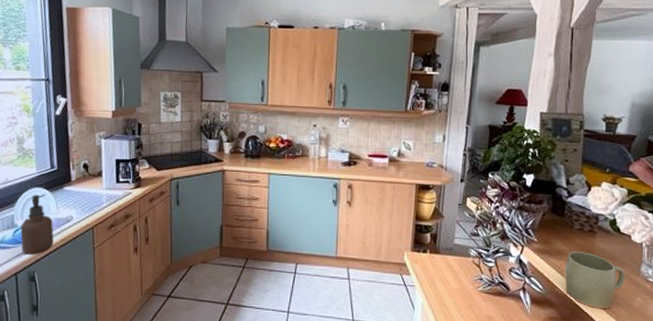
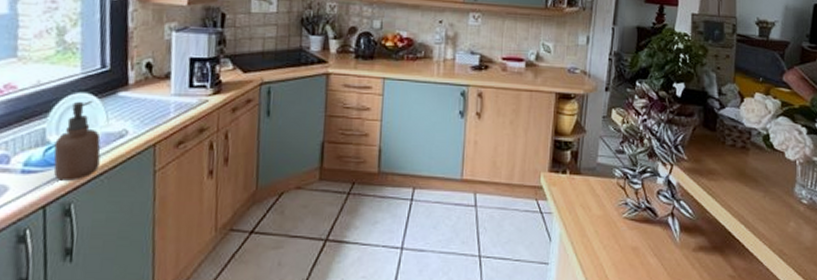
mug: present [564,252,625,309] -> none [715,171,778,236]

